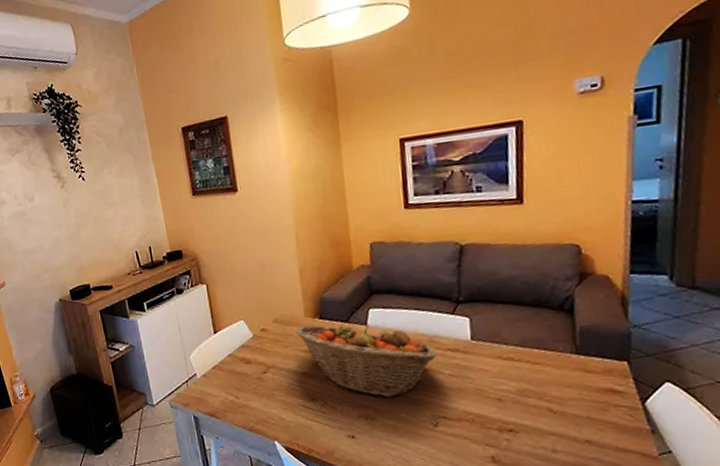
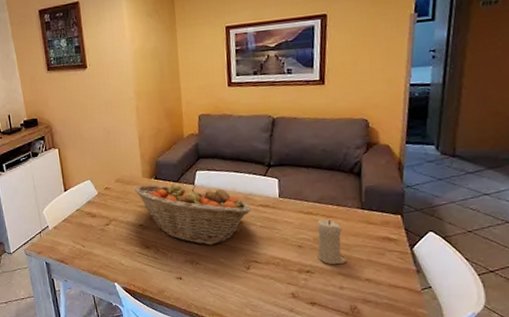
candle: none [521,367,560,423] -> present [317,219,347,265]

